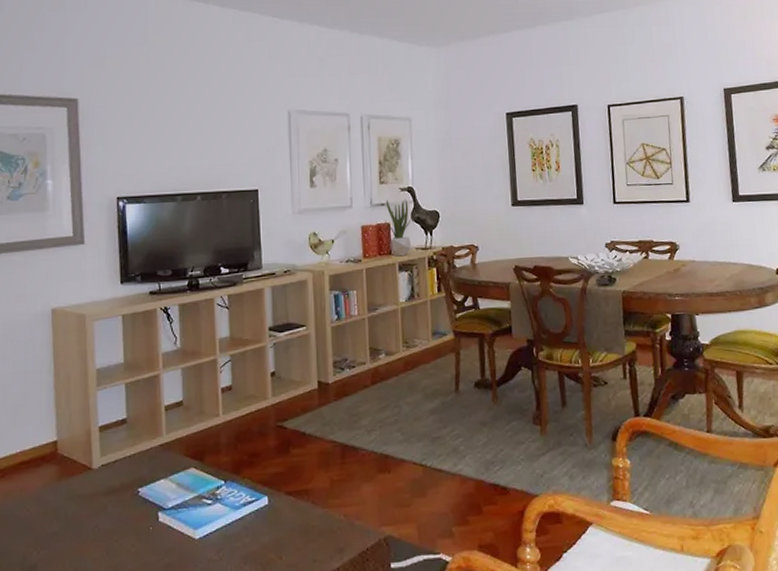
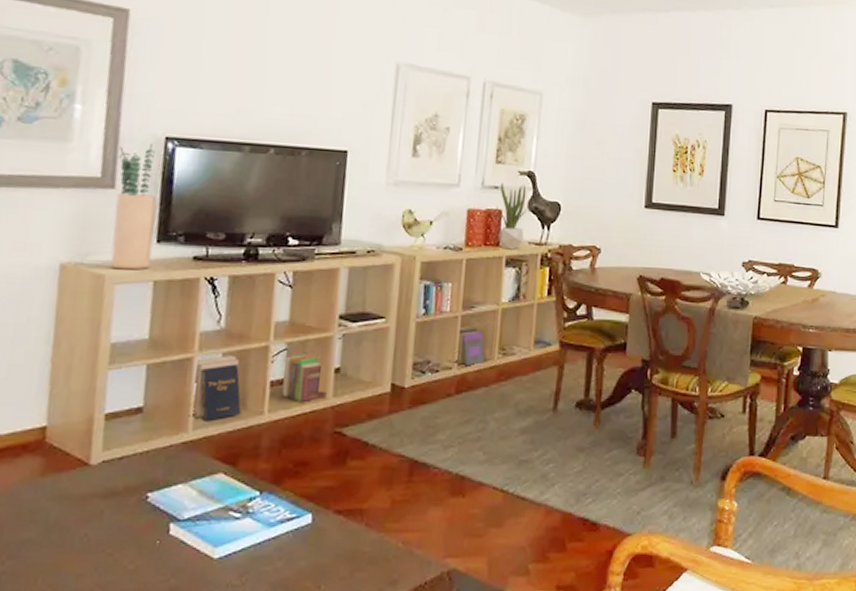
vase: none [84,203,118,309] -> present [110,142,157,270]
books: none [162,370,202,427] -> present [189,355,242,422]
books: none [231,362,267,404] -> present [282,354,327,403]
books: none [360,326,393,361] -> present [446,326,486,366]

